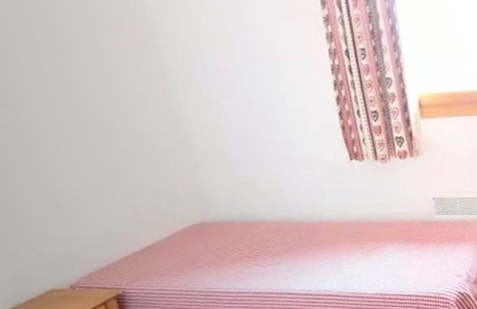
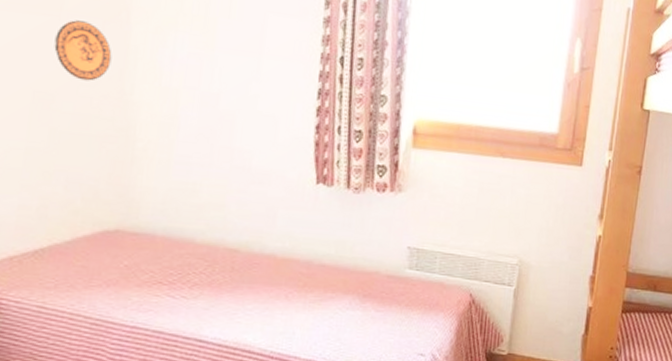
decorative plate: none [98,53,155,106] -> present [54,20,112,81]

